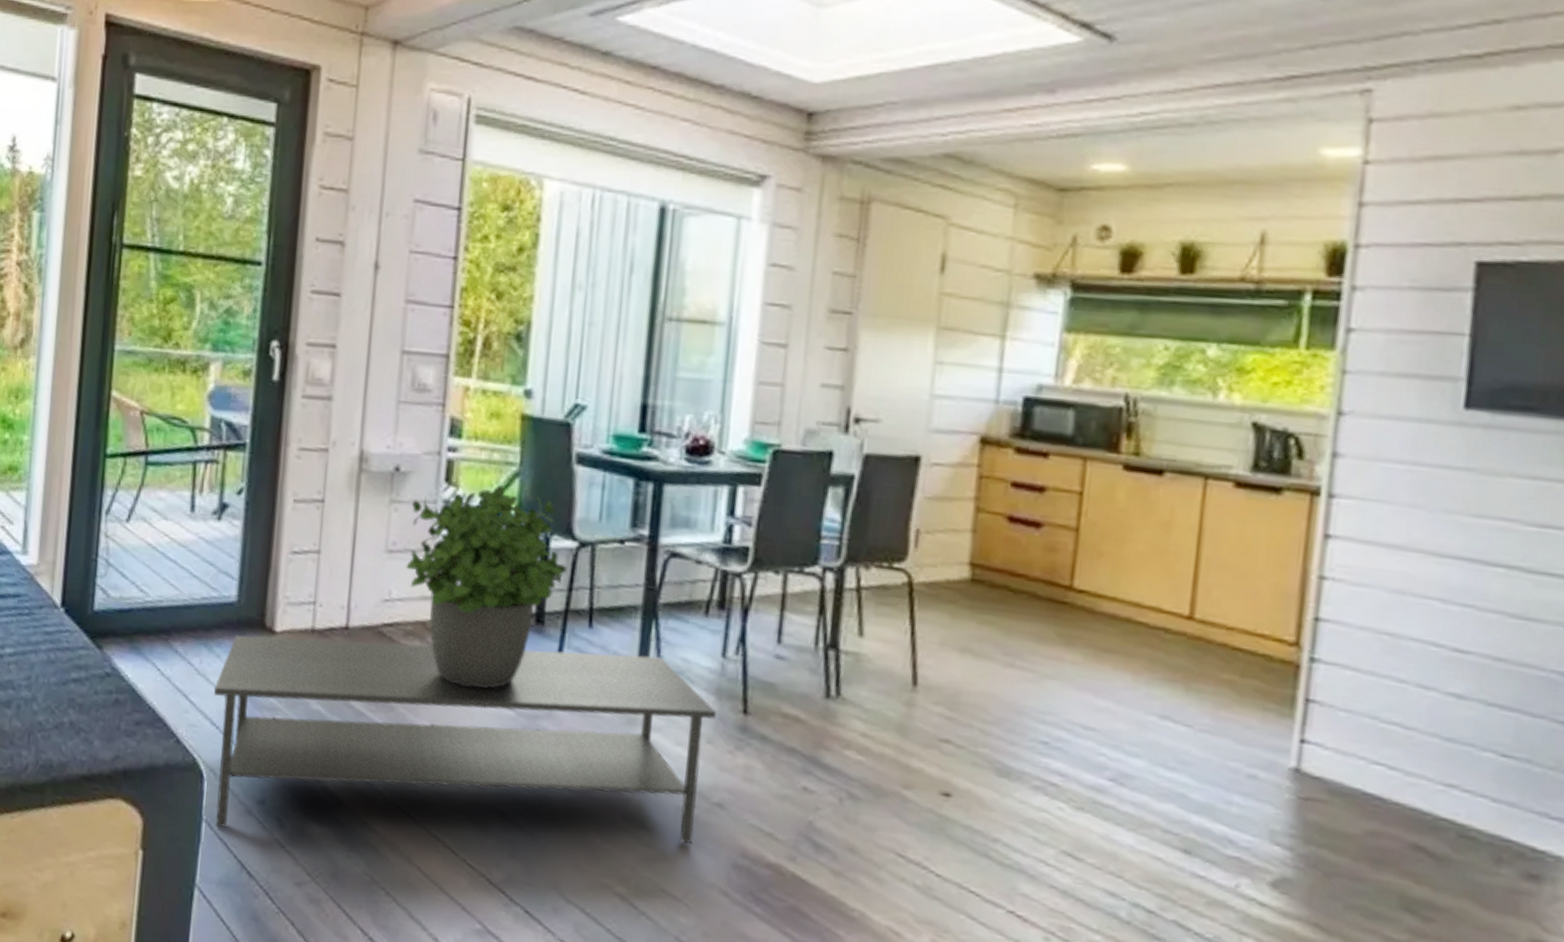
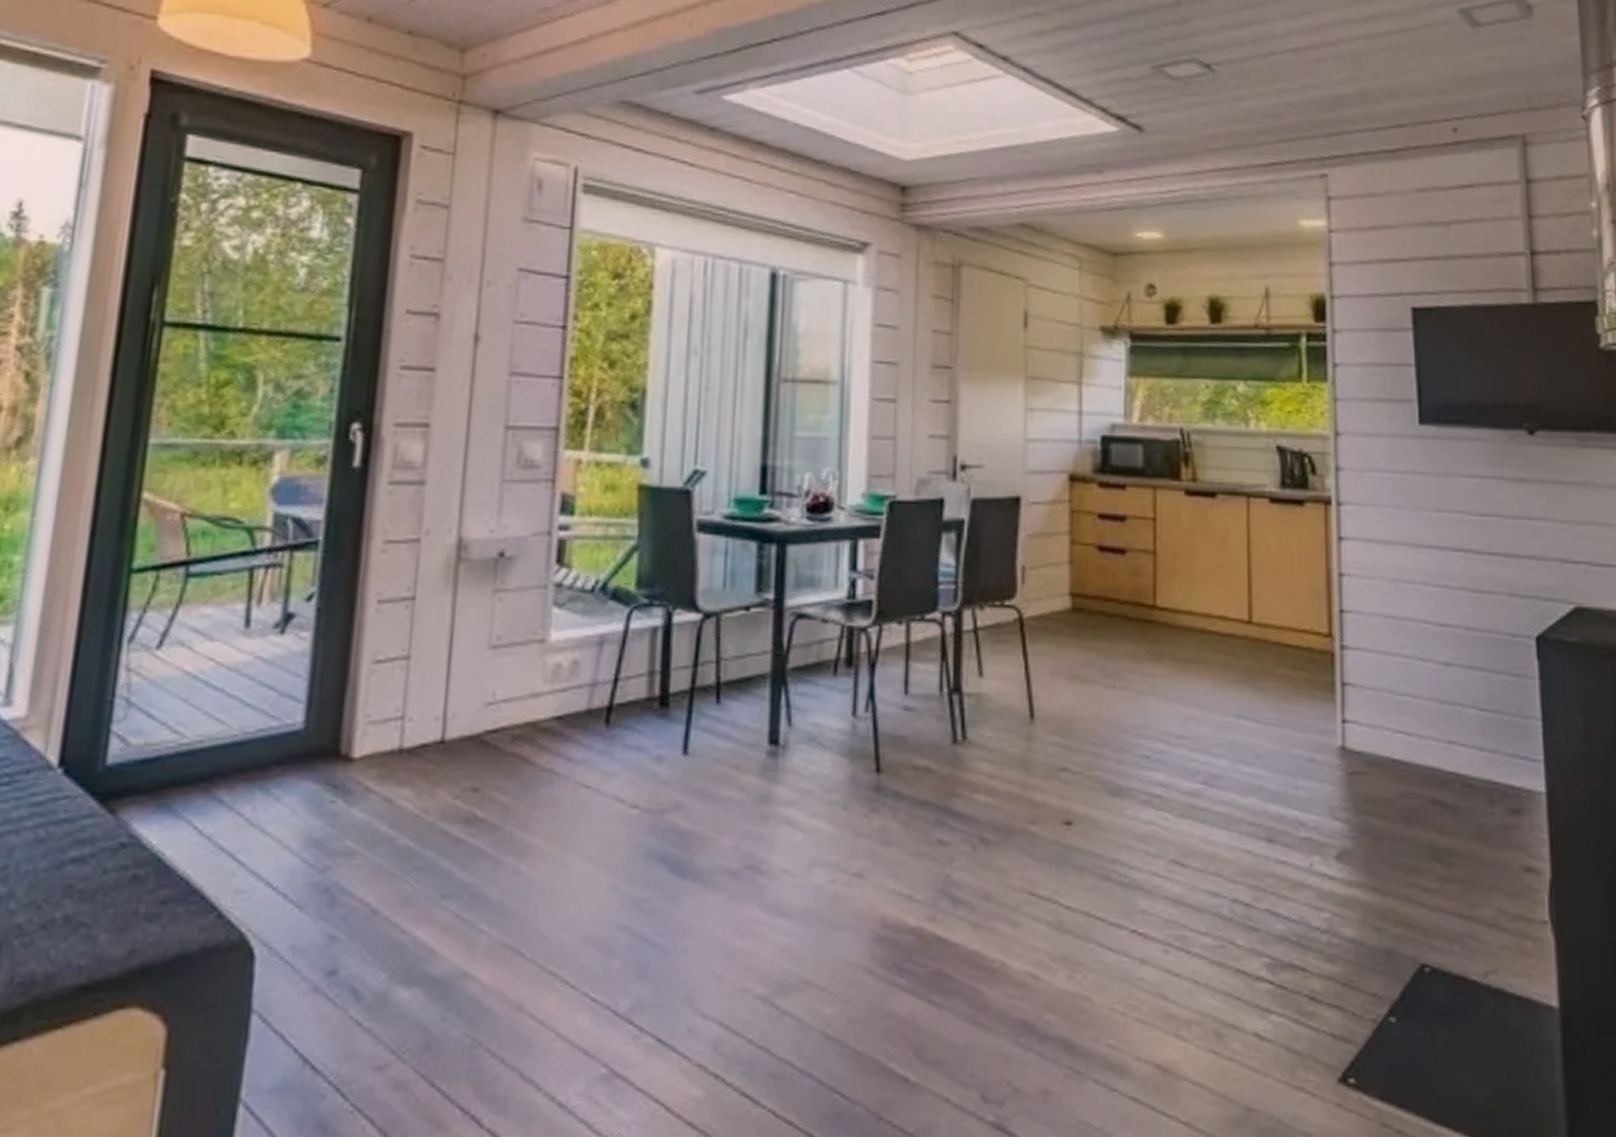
coffee table: present [214,635,717,844] -> none [269,725,851,1018]
potted plant: present [405,485,567,689] -> none [512,562,691,789]

